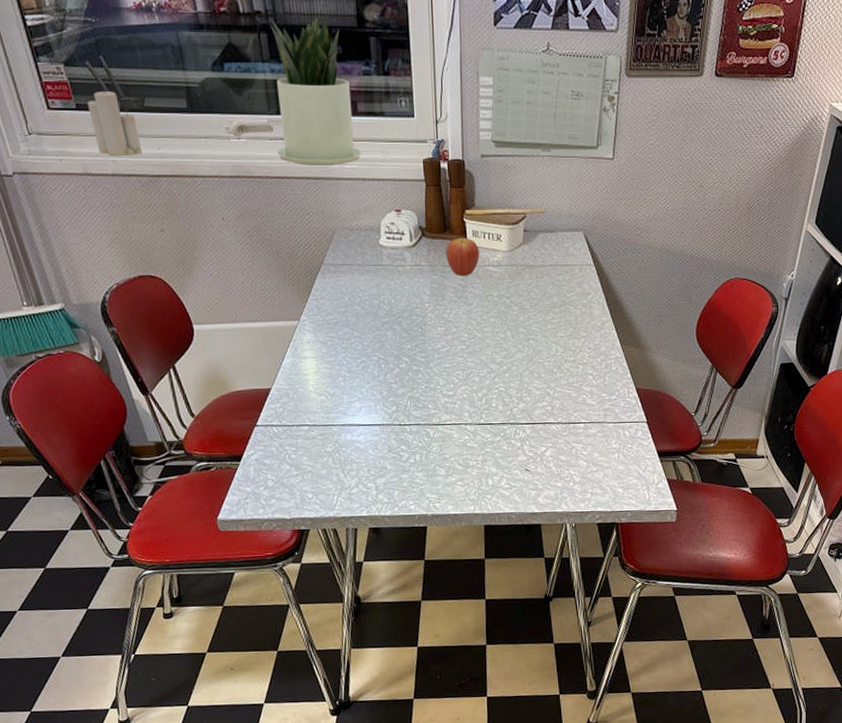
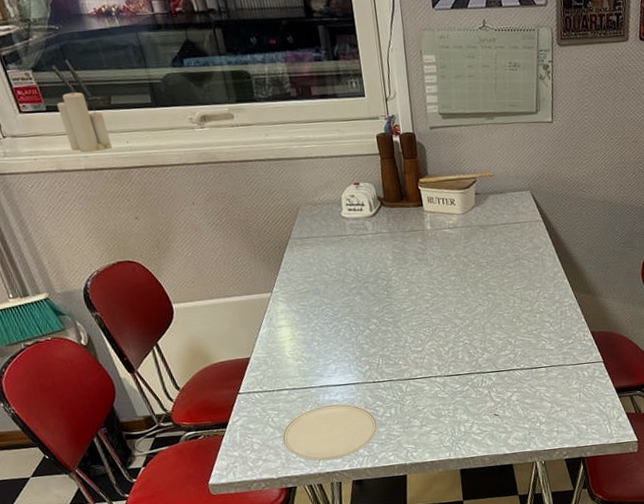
planter: present [269,17,362,167] -> none [222,11,319,148]
plate: none [297,445,401,505] -> present [281,403,378,461]
fruit: present [445,237,480,276] -> none [404,204,436,240]

